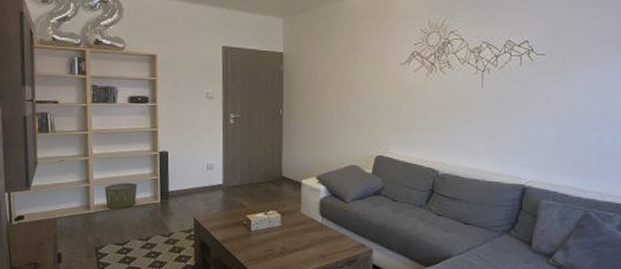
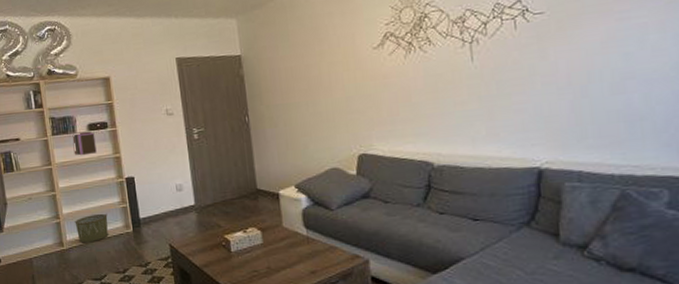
books: none [112,103,135,126] -> present [72,131,97,156]

